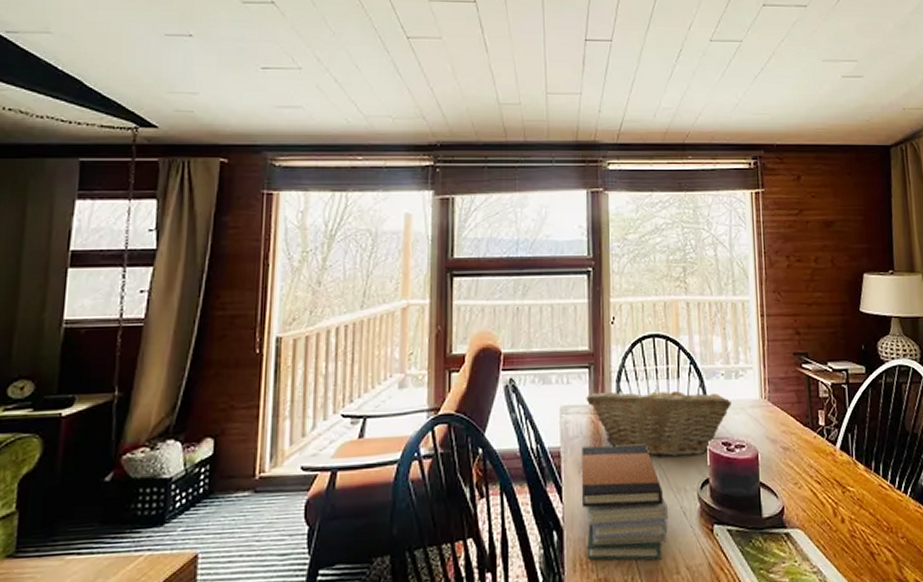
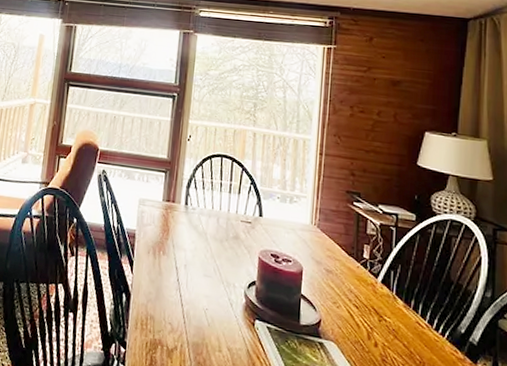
book stack: present [581,444,668,561] -> none [147,234,218,337]
fruit basket: present [586,384,732,457] -> none [160,192,284,260]

